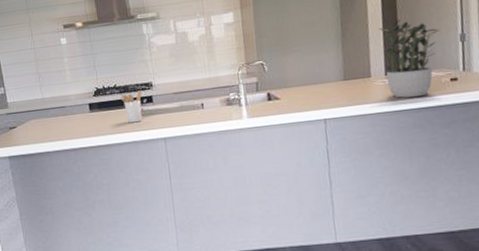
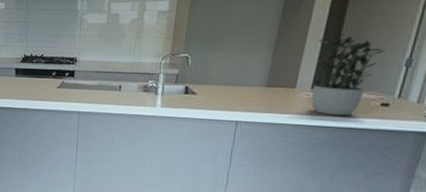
utensil holder: present [120,91,143,123] -> none [45,64,66,93]

